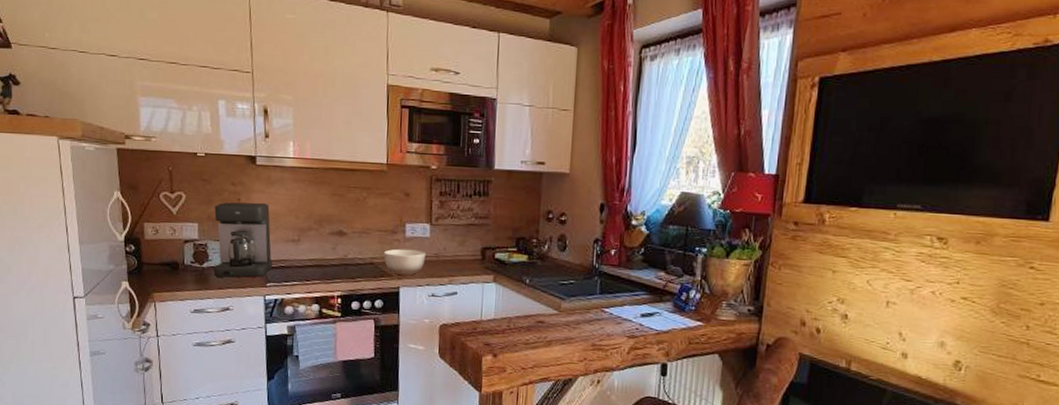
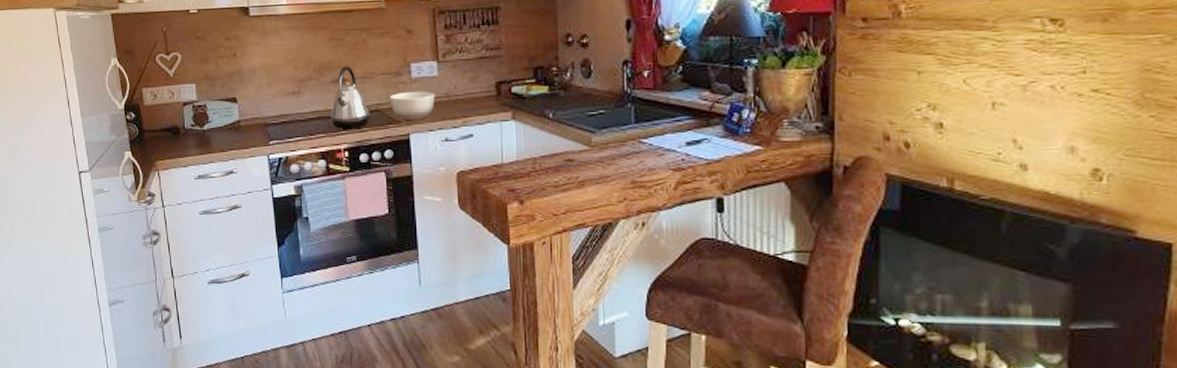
coffee maker: present [213,202,272,278] -> none [211,55,274,139]
kettle: none [327,220,364,278] -> present [330,66,369,129]

